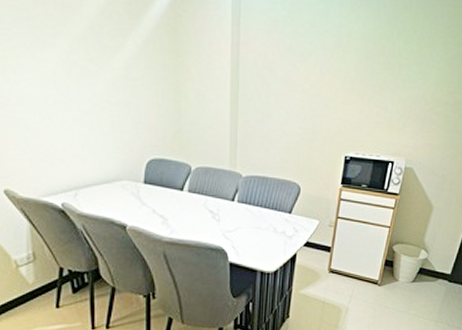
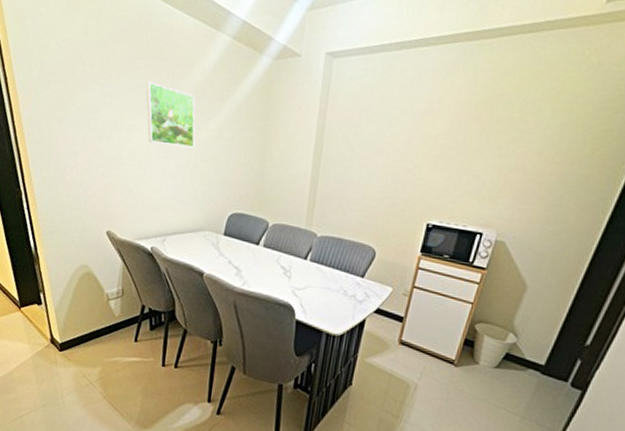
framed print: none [30,13,98,90] -> present [146,81,195,148]

